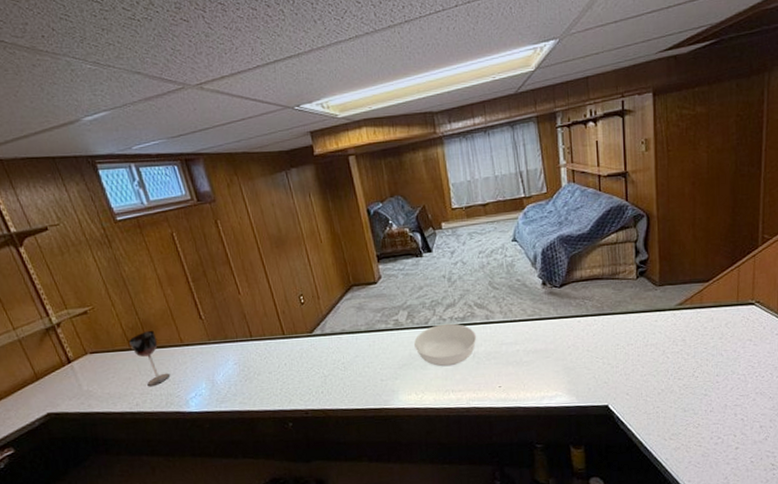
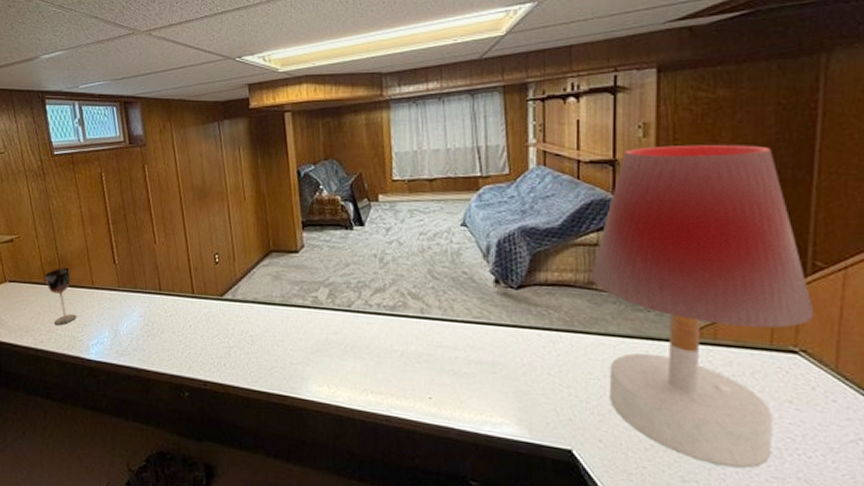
bowl: present [414,323,477,367] -> none [333,310,407,362]
table lamp: none [613,150,764,395] -> present [590,144,815,468]

